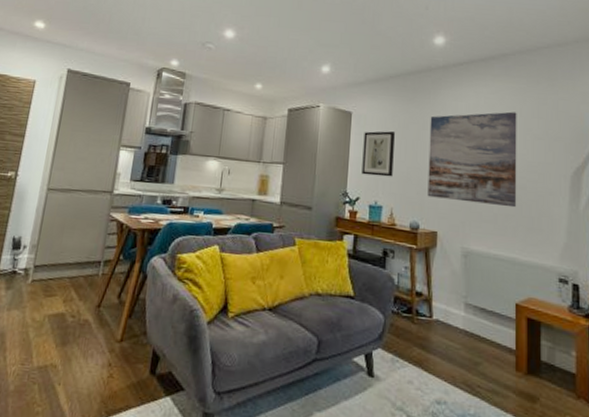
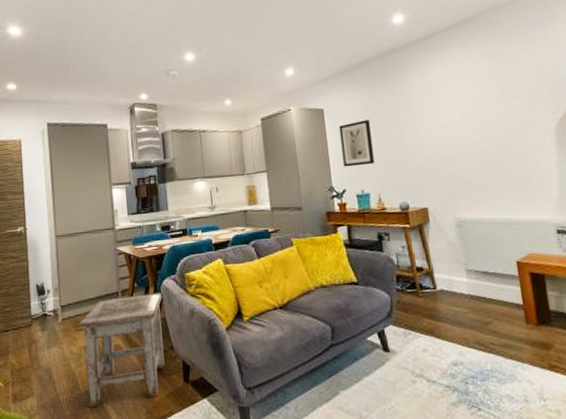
stool: none [37,266,148,387] -> present [78,292,165,408]
wall art: present [427,111,517,208] -> none [402,75,503,176]

